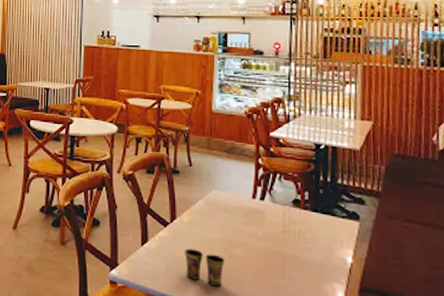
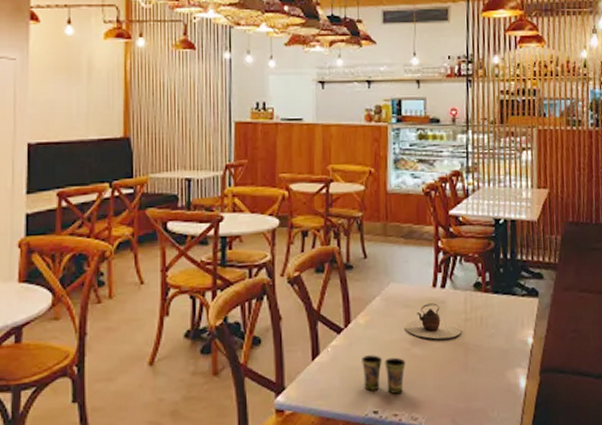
teapot: none [224,212,279,246] -> present [404,303,462,340]

